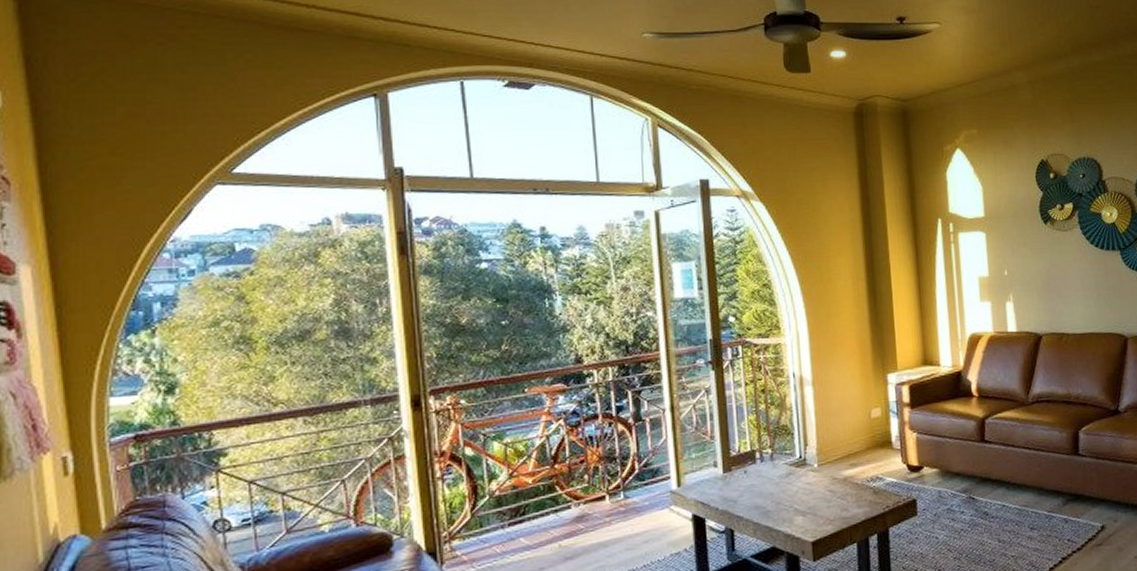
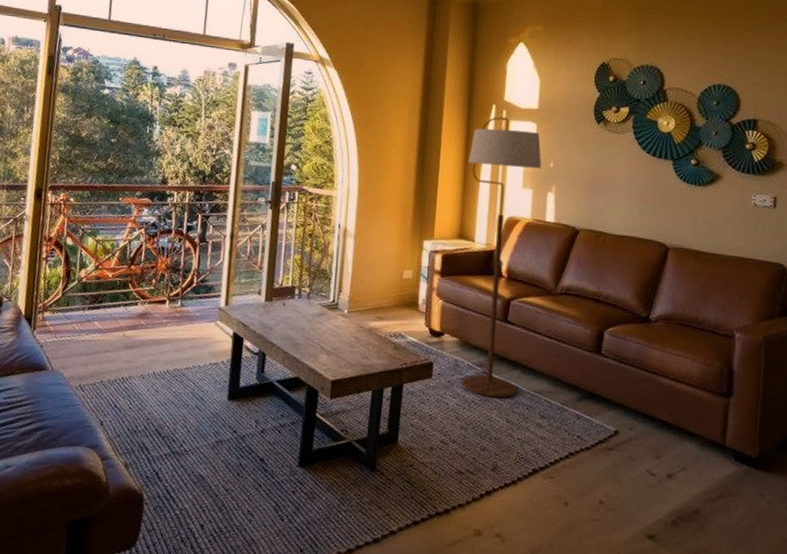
floor lamp: none [921,230,1004,522] -> present [462,116,542,399]

